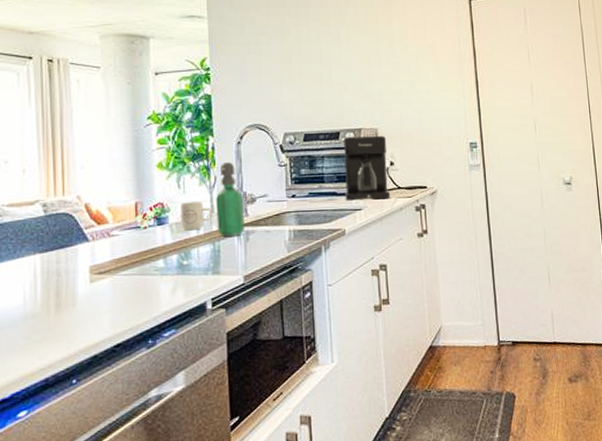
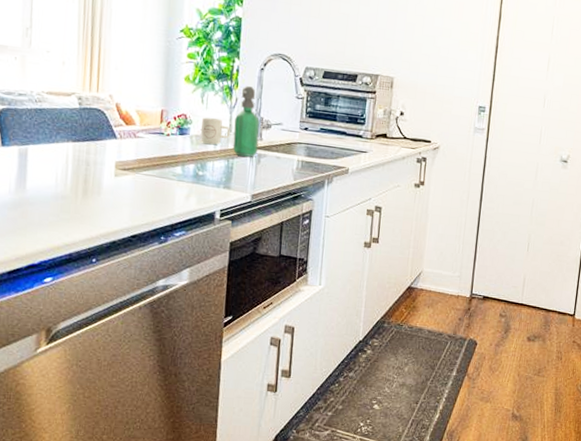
coffee maker: present [344,135,391,201] -> none [353,81,401,146]

